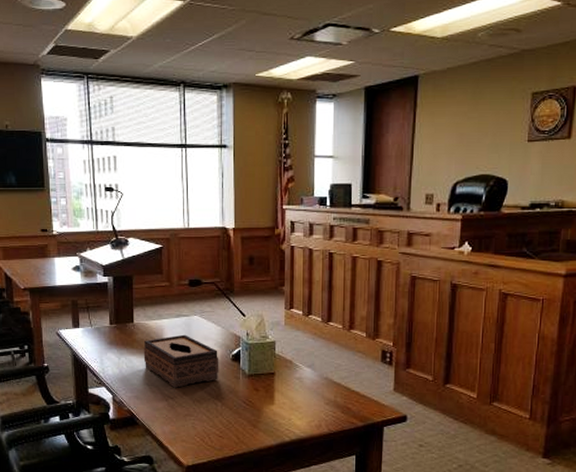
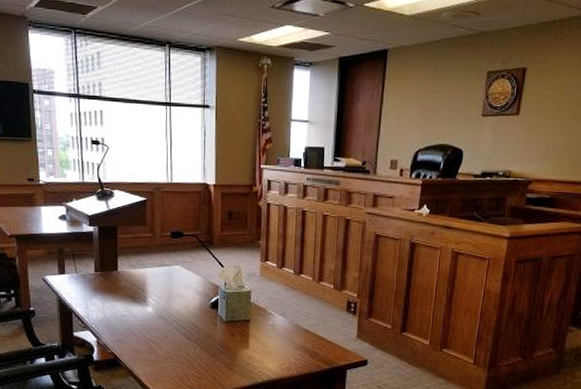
tissue box: present [143,334,219,388] -> none [127,283,199,333]

